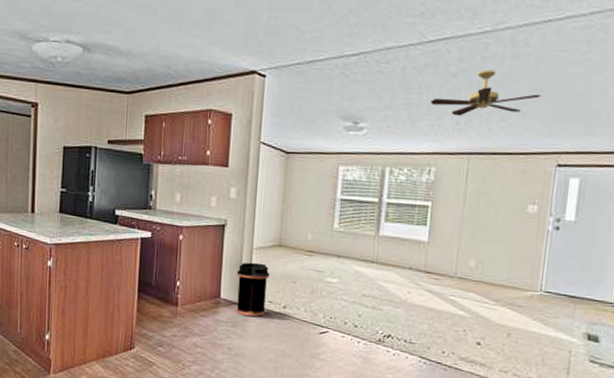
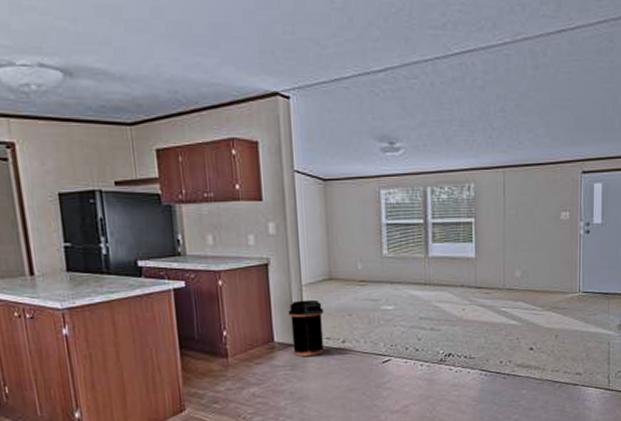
ceiling fan: present [430,69,541,116] -> none [462,81,562,130]

